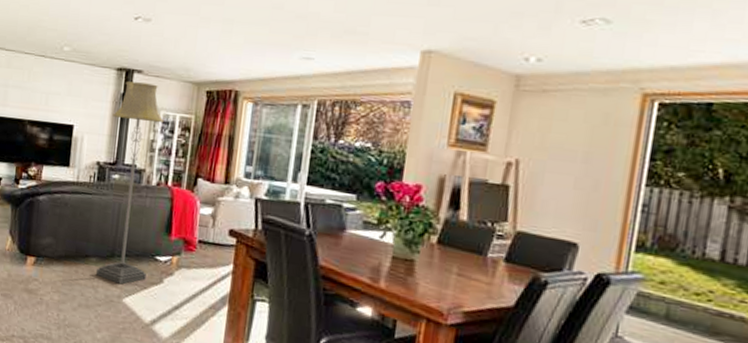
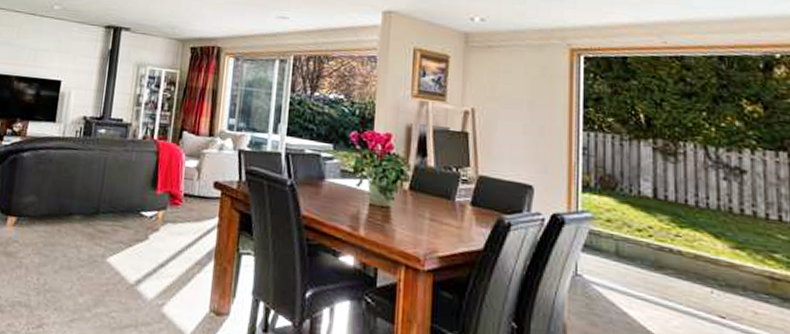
floor lamp: present [96,81,164,285] -> none [80,38,150,243]

